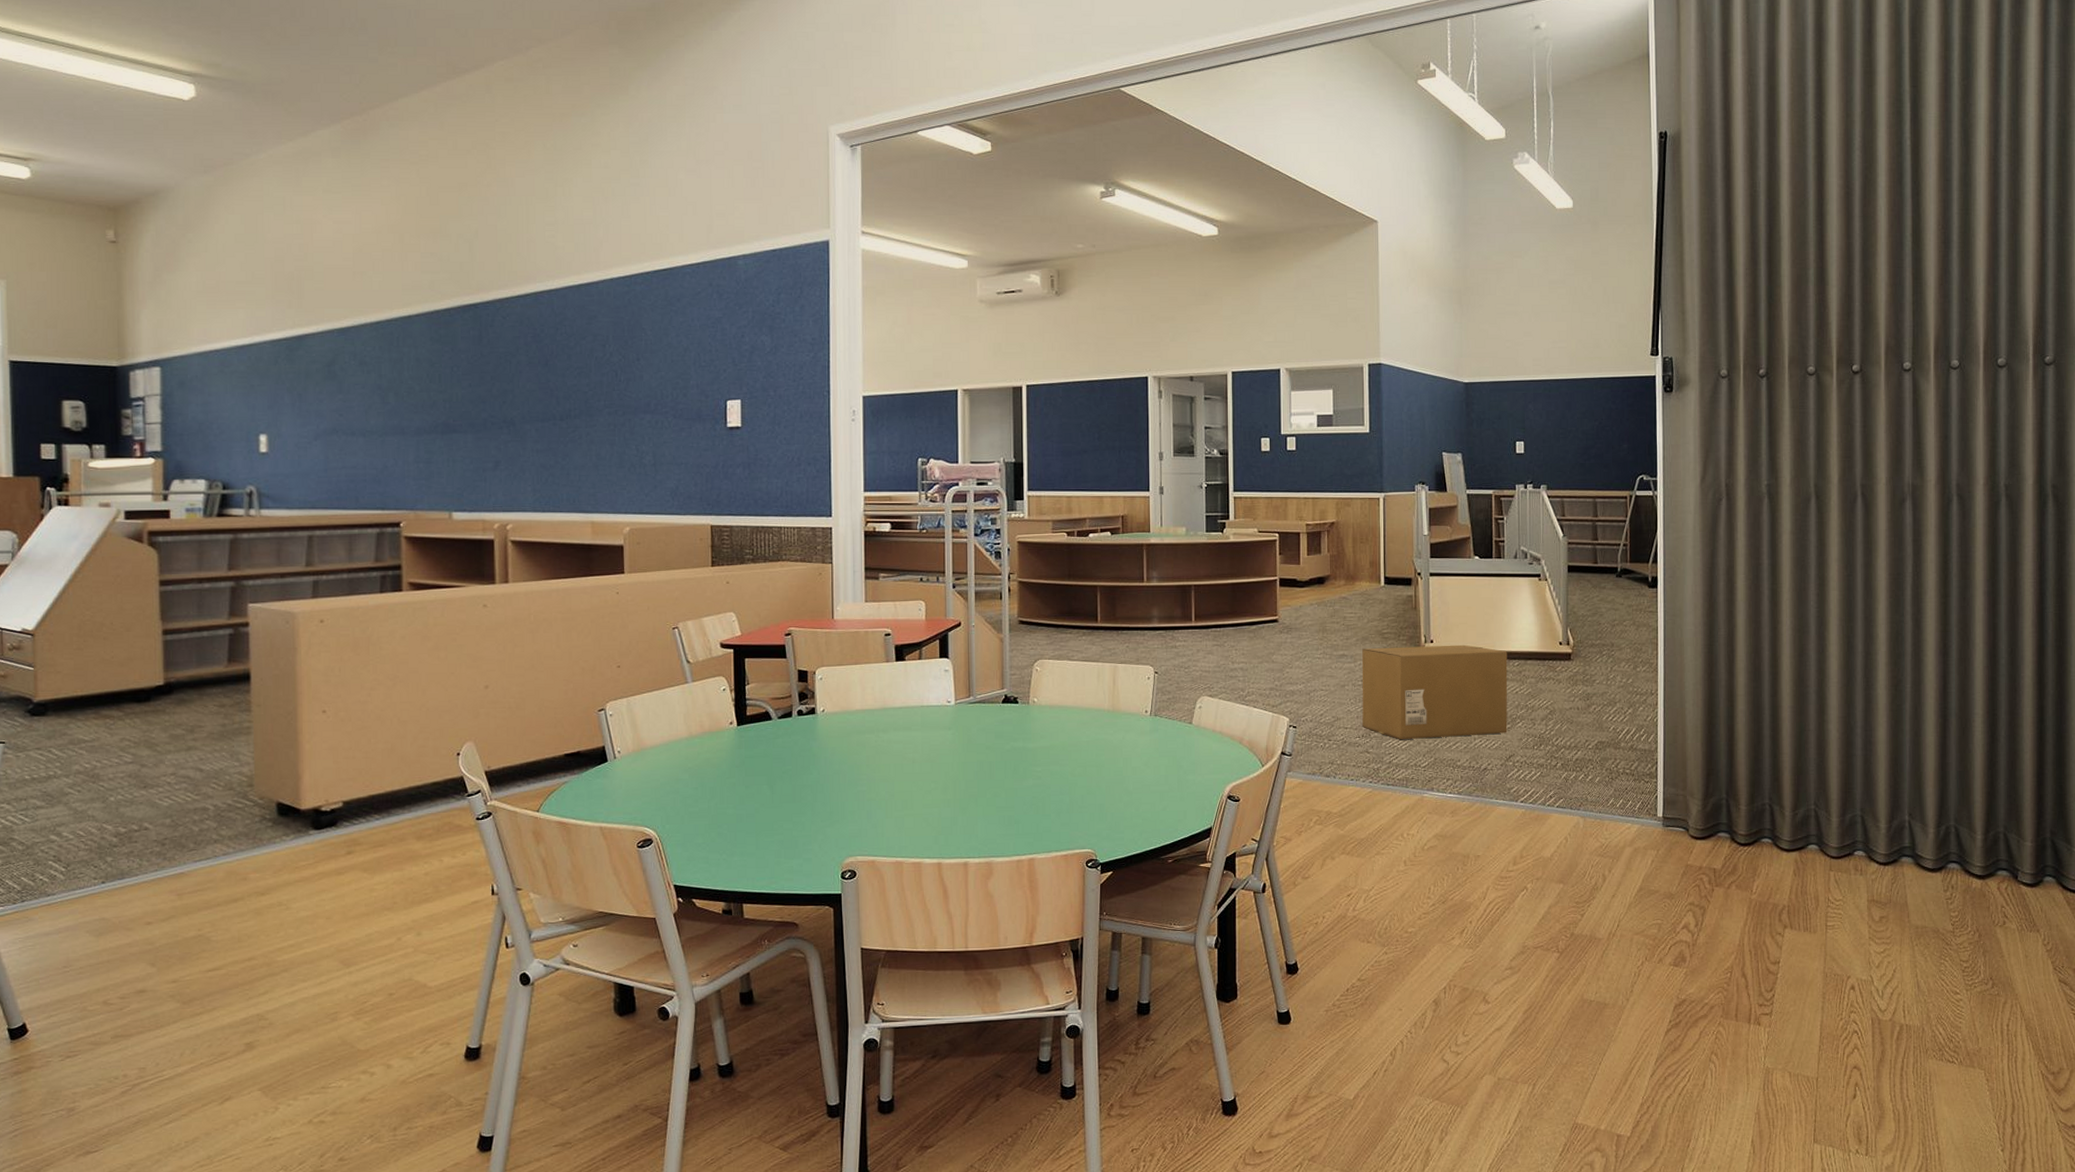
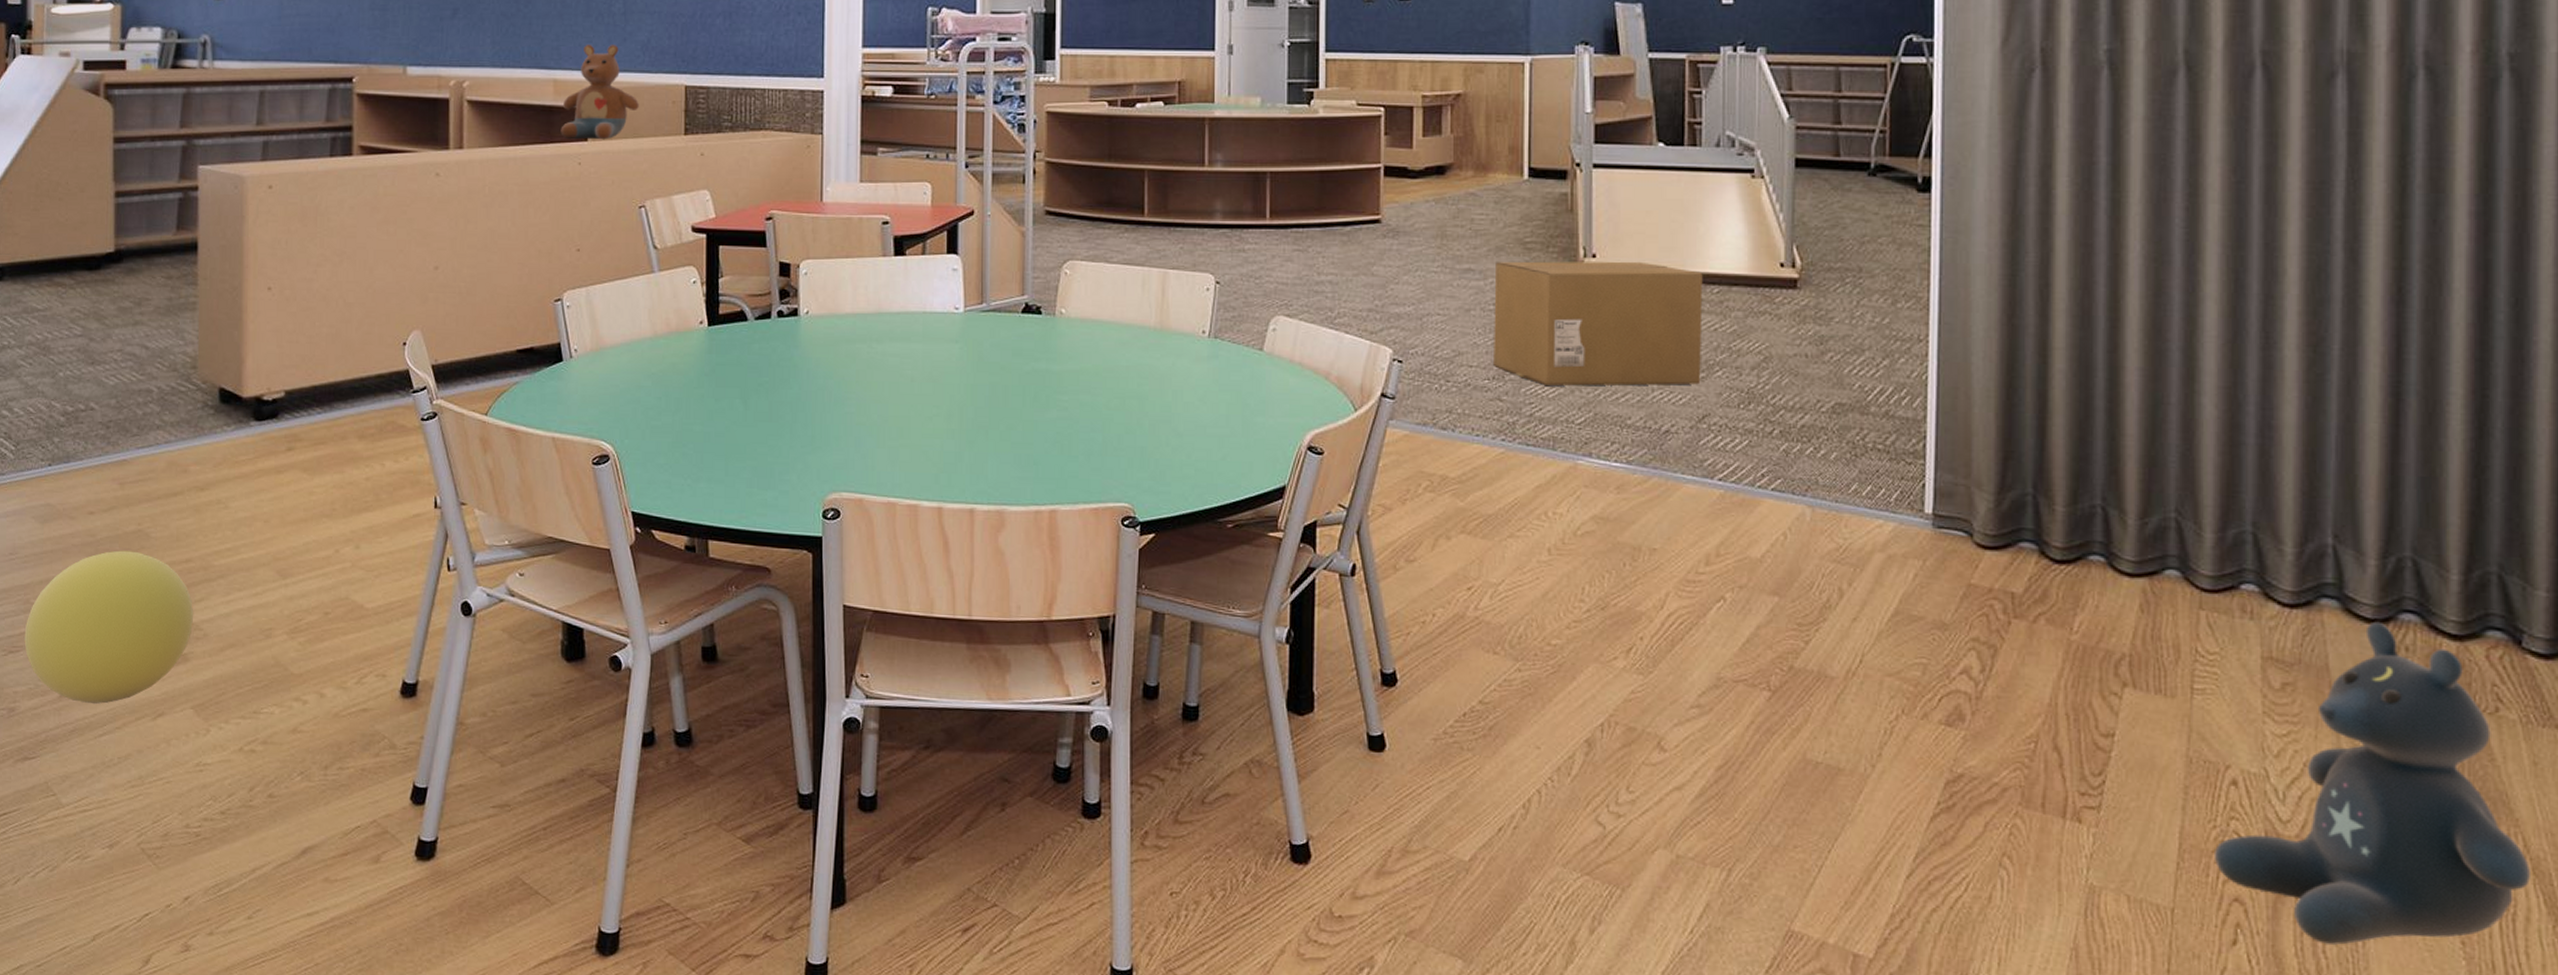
ball: none [82,954,259,1097] -> present [24,550,194,705]
stuffed toy: none [599,491,670,573] -> present [561,45,639,140]
stuffed bear: none [1842,870,2025,1091] -> present [2215,621,2530,945]

